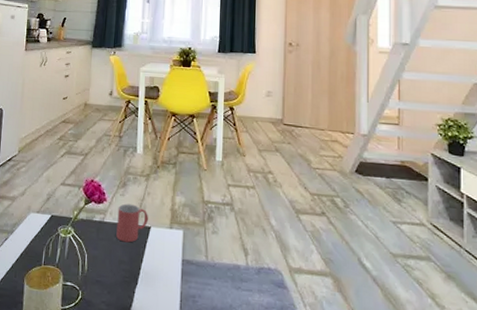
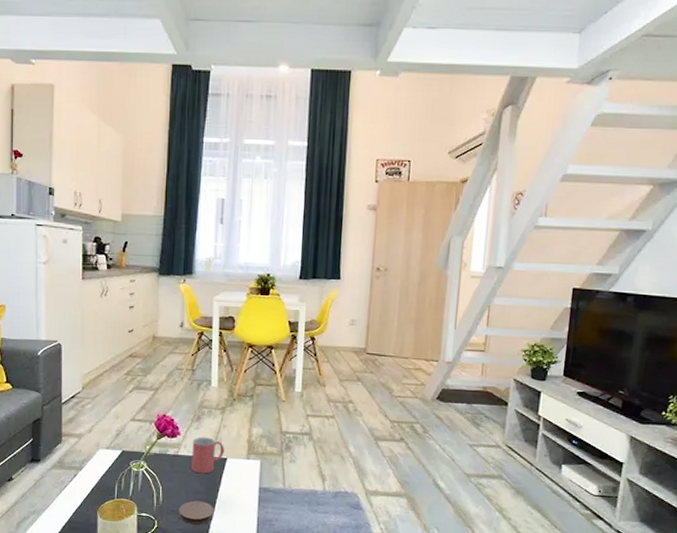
coaster: none [103,270,138,297] -> present [179,500,214,524]

